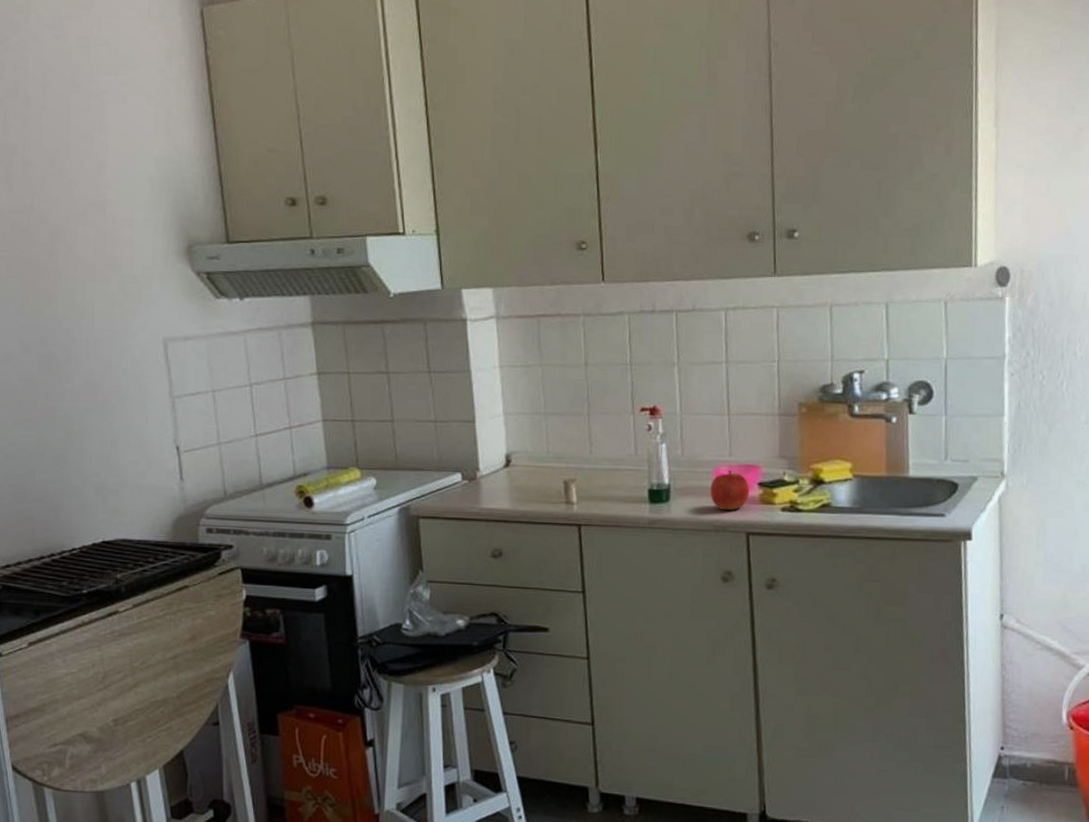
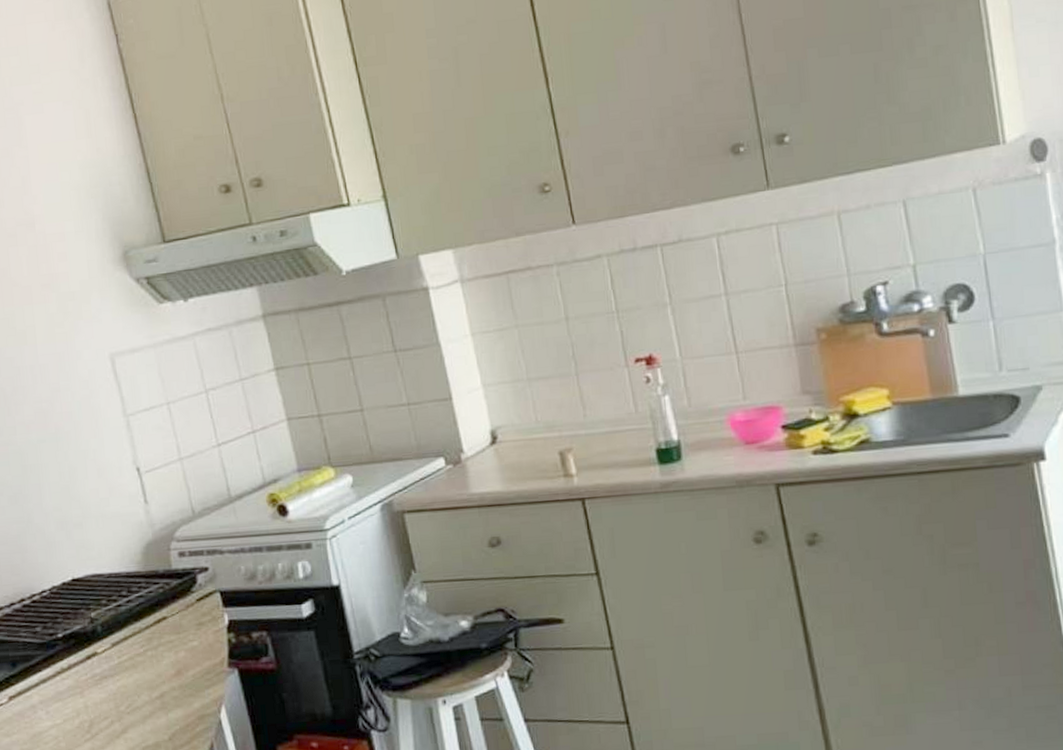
apple: present [710,470,750,510] -> none [726,416,773,462]

